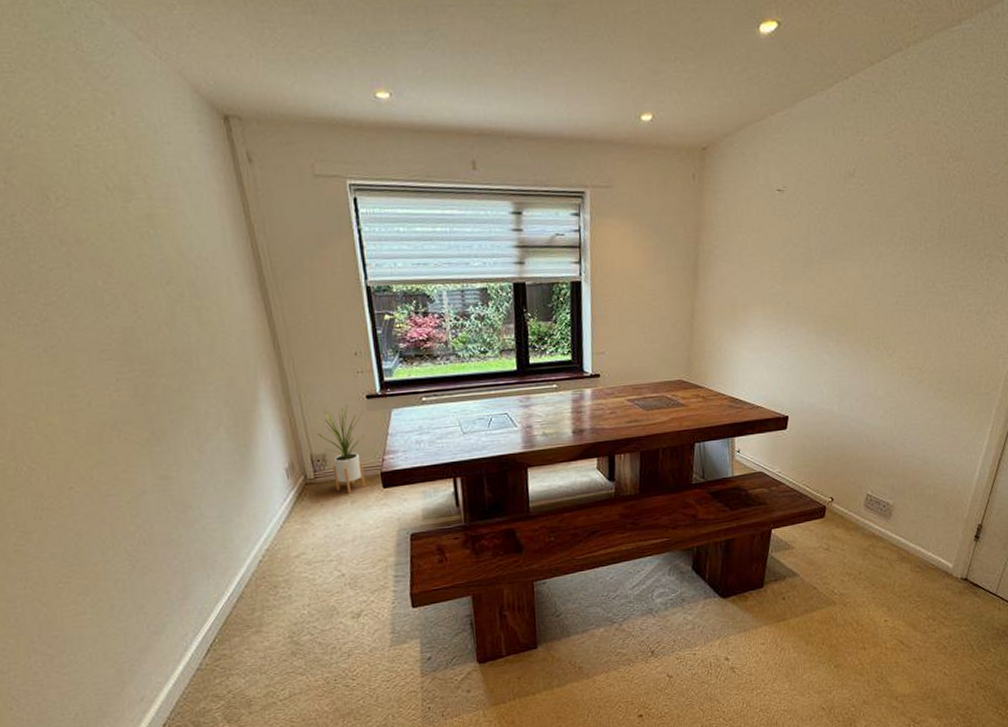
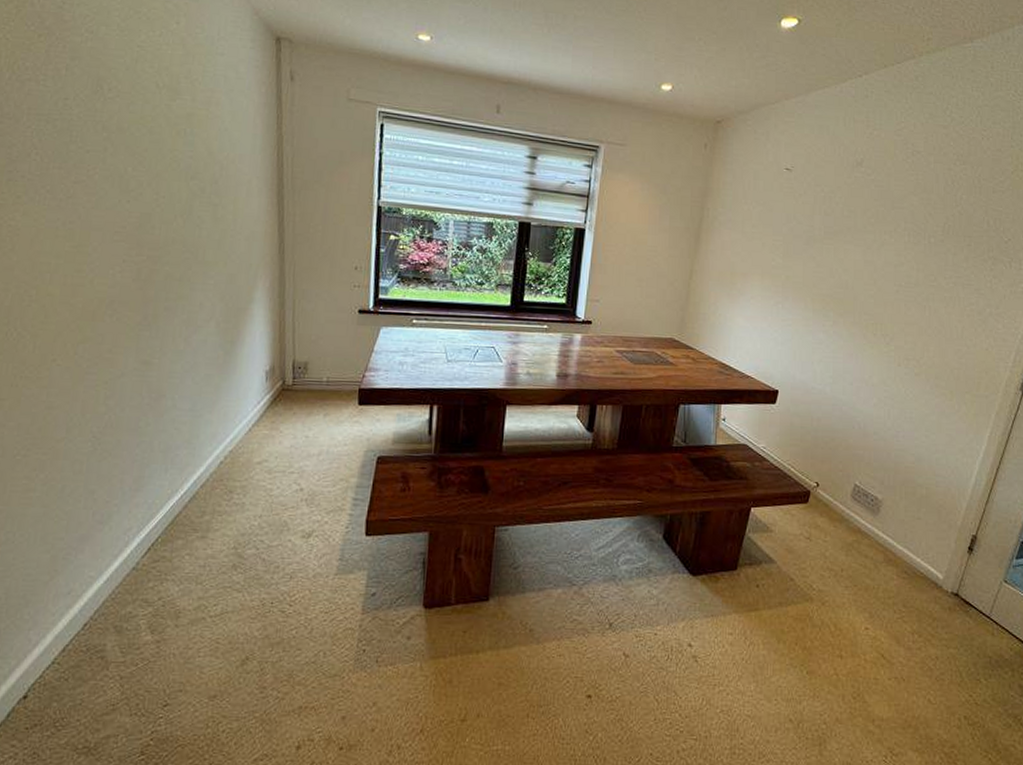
house plant: present [313,403,366,493] -> none [303,314,354,405]

